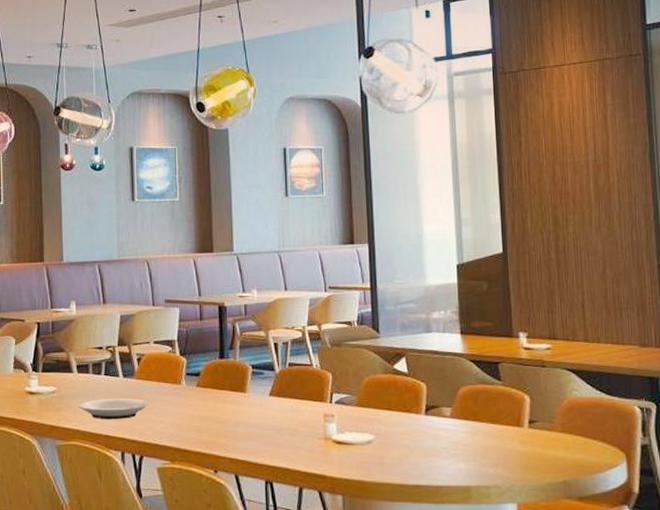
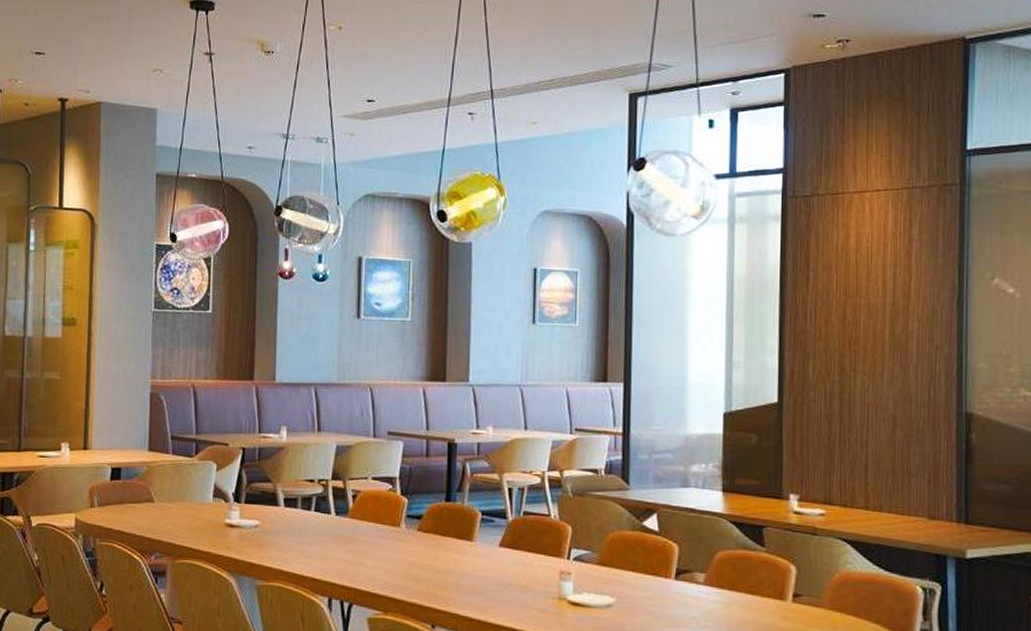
plate: present [78,398,149,420] -> none [282,537,363,561]

